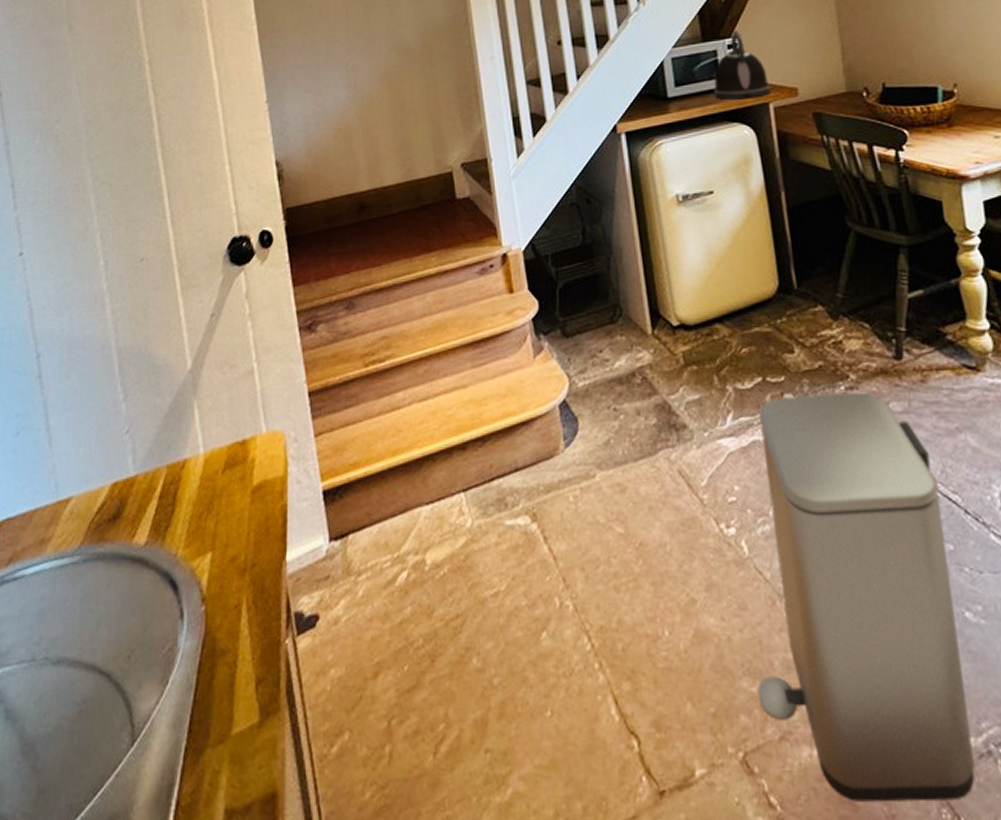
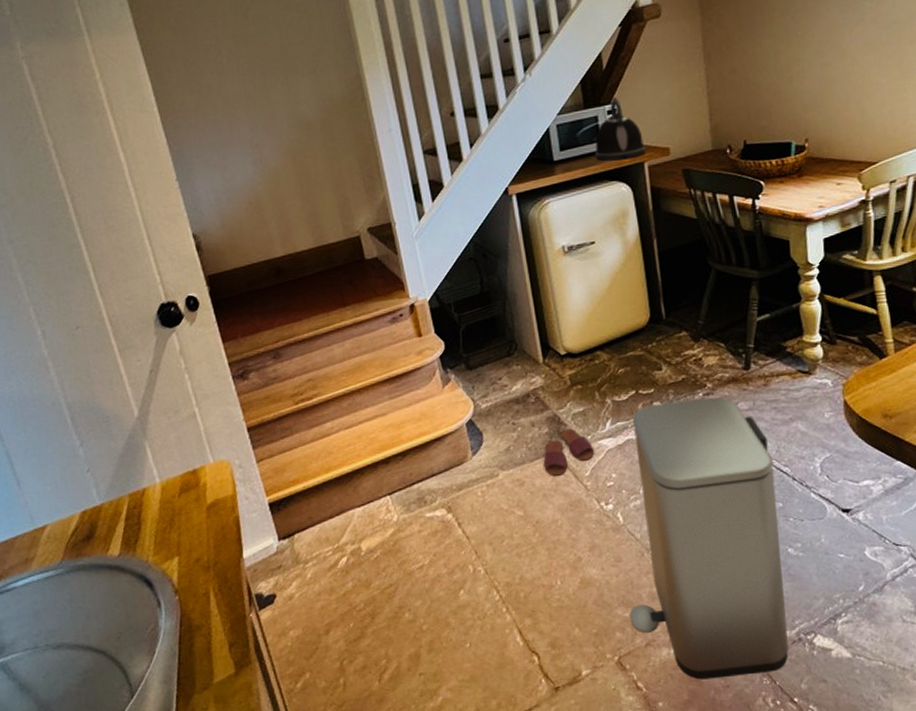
slippers: none [650,421,712,483] -> present [543,428,594,476]

